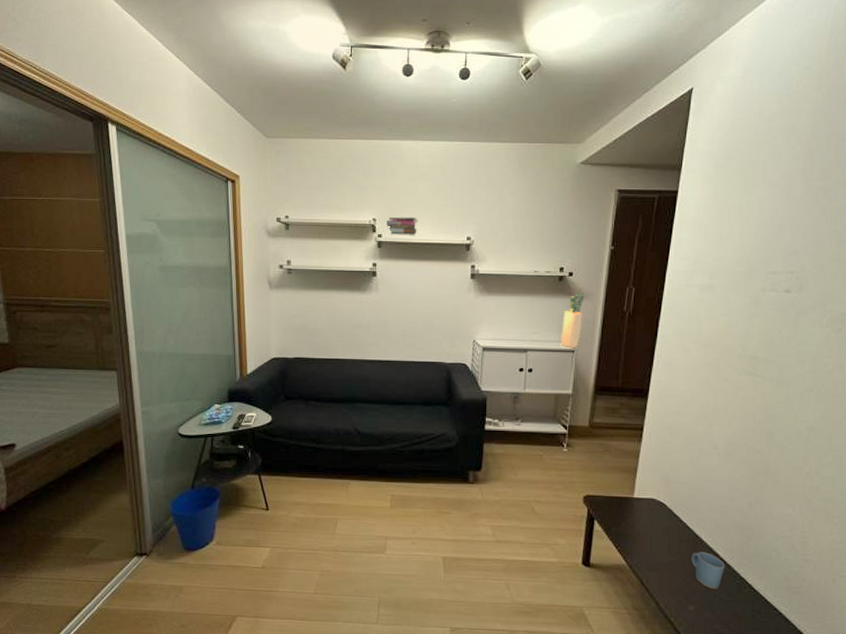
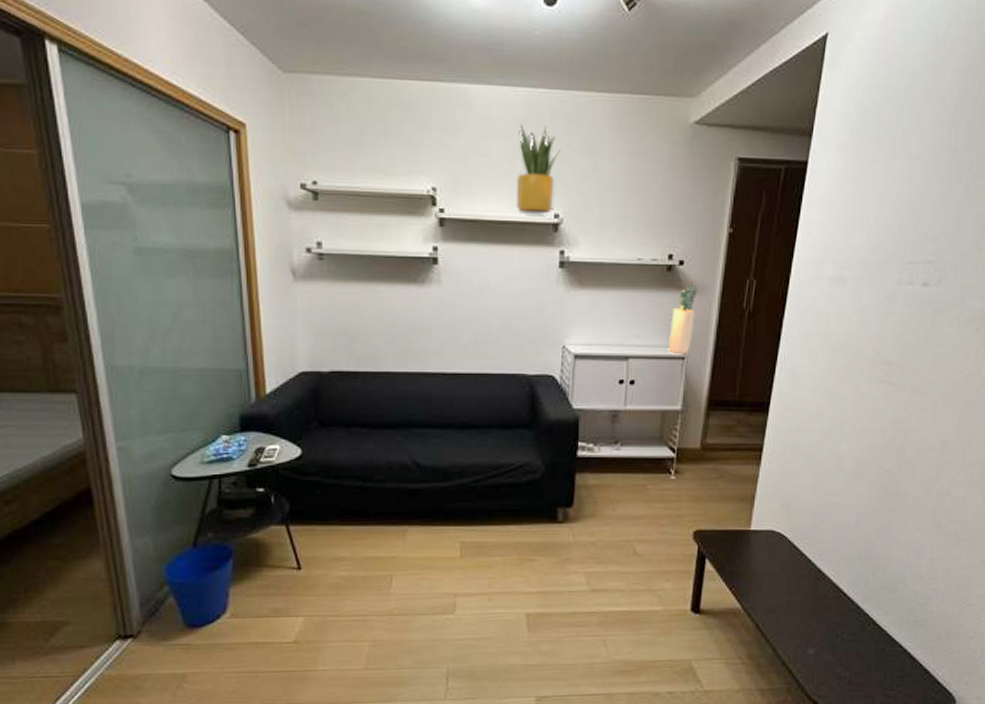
books: present [387,217,417,236] -> none [451,186,490,211]
planter: none [437,168,472,237] -> present [517,123,561,214]
mug: present [691,552,725,589] -> none [812,588,849,629]

